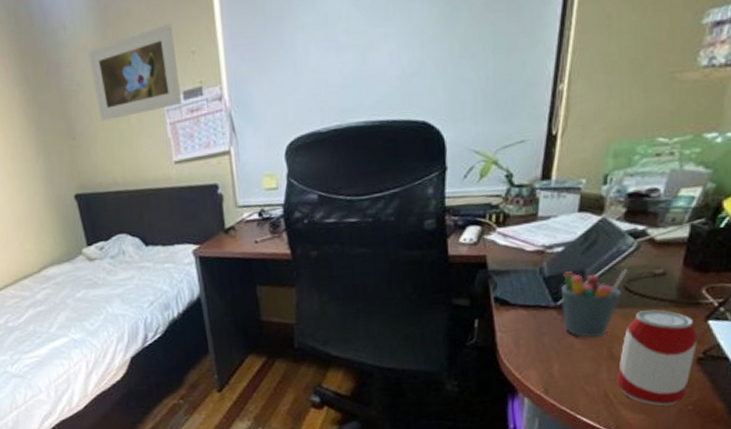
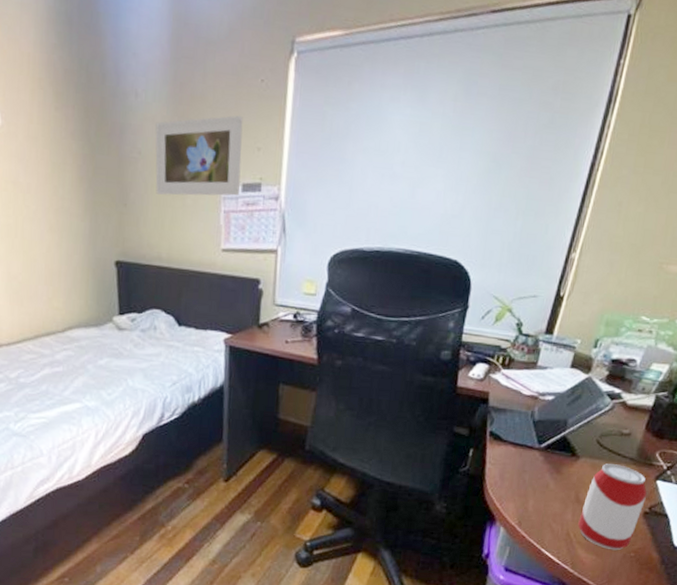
pen holder: present [560,269,627,338] -> none [542,419,601,482]

